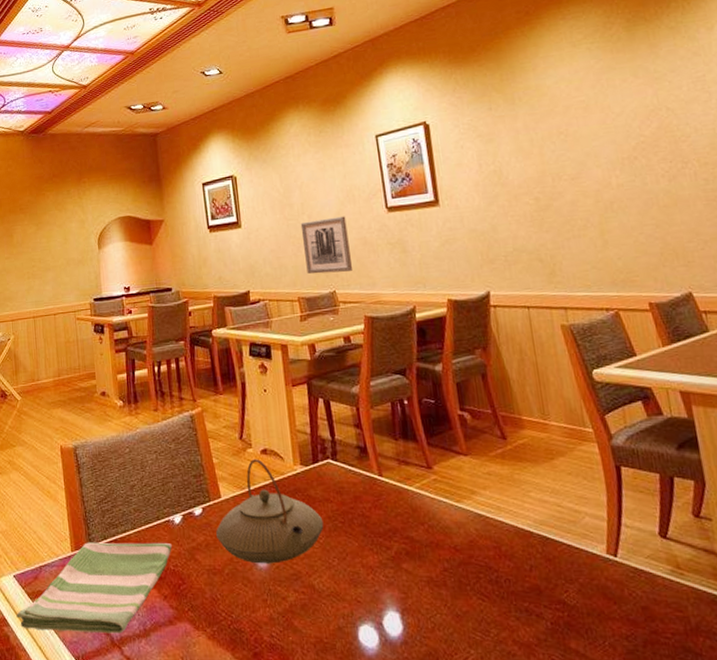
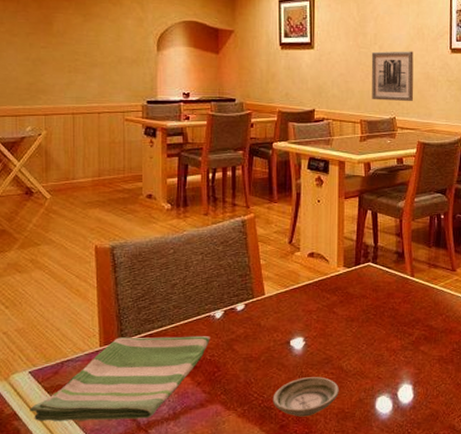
teapot: present [216,459,324,564] -> none [256,261,358,351]
saucer: none [241,596,314,645] -> present [272,377,339,417]

